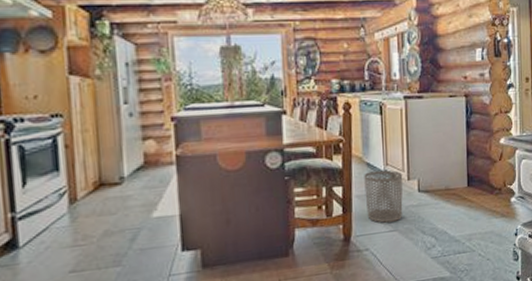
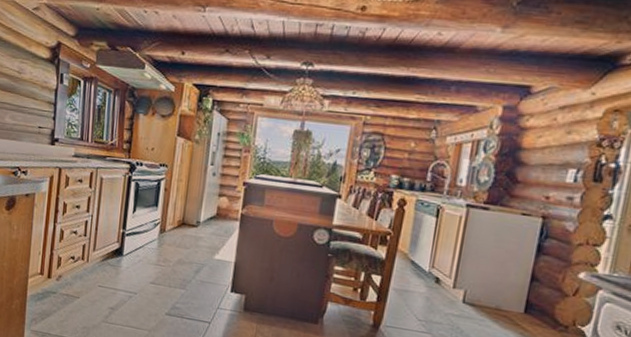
waste bin: present [364,170,403,223] -> none [401,269,449,325]

